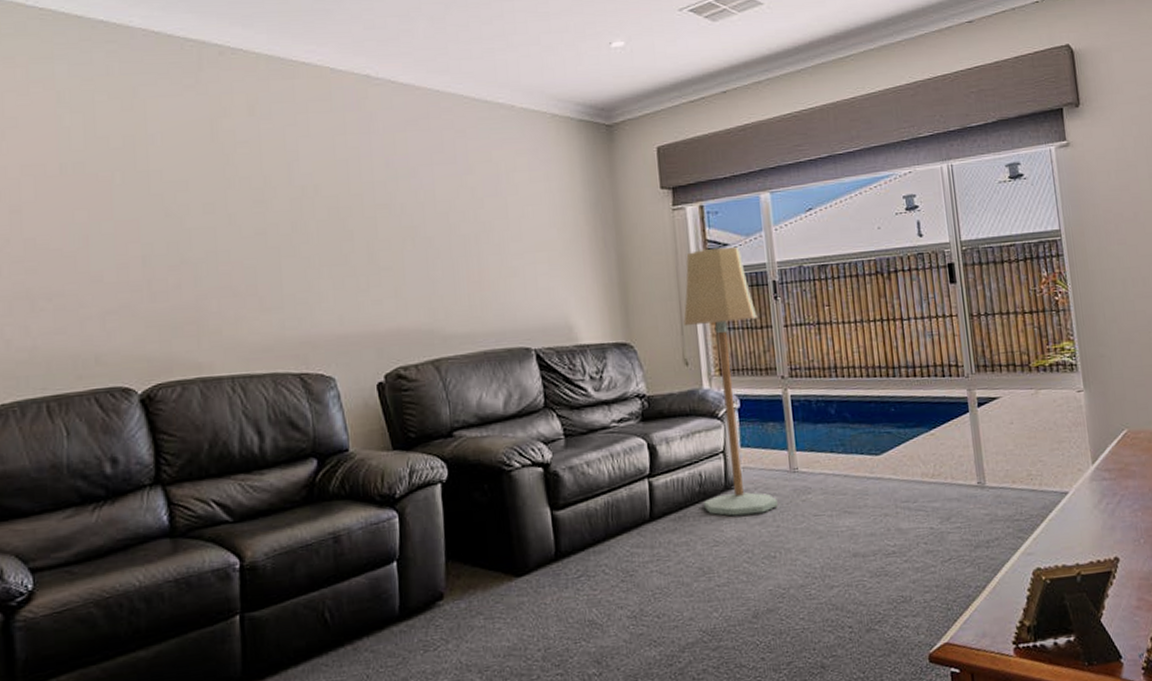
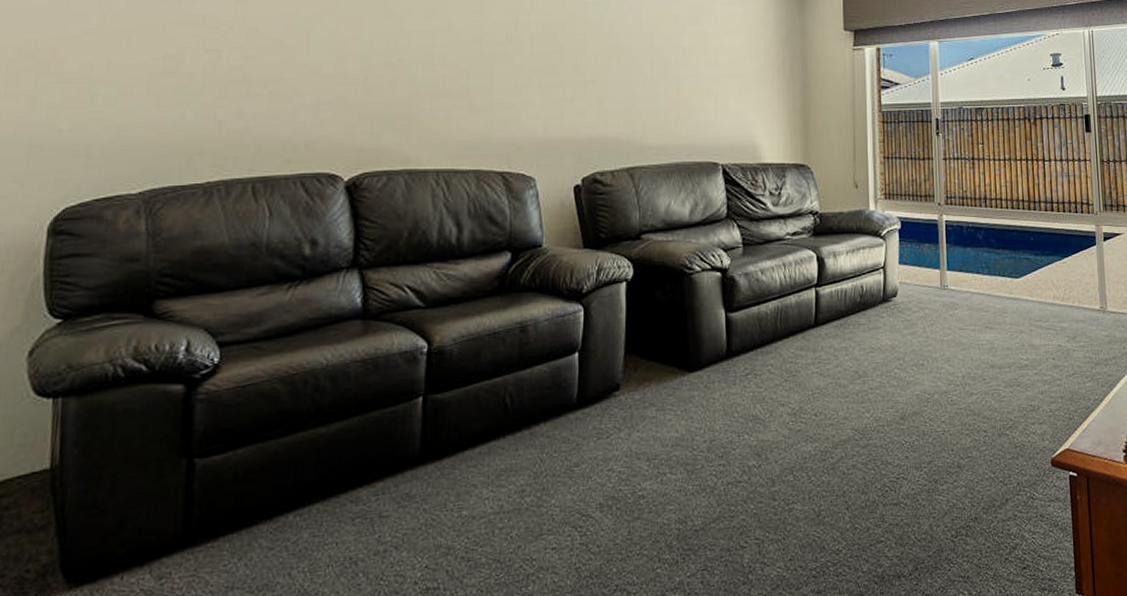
floor lamp: present [683,246,778,516] -> none [856,86,928,326]

